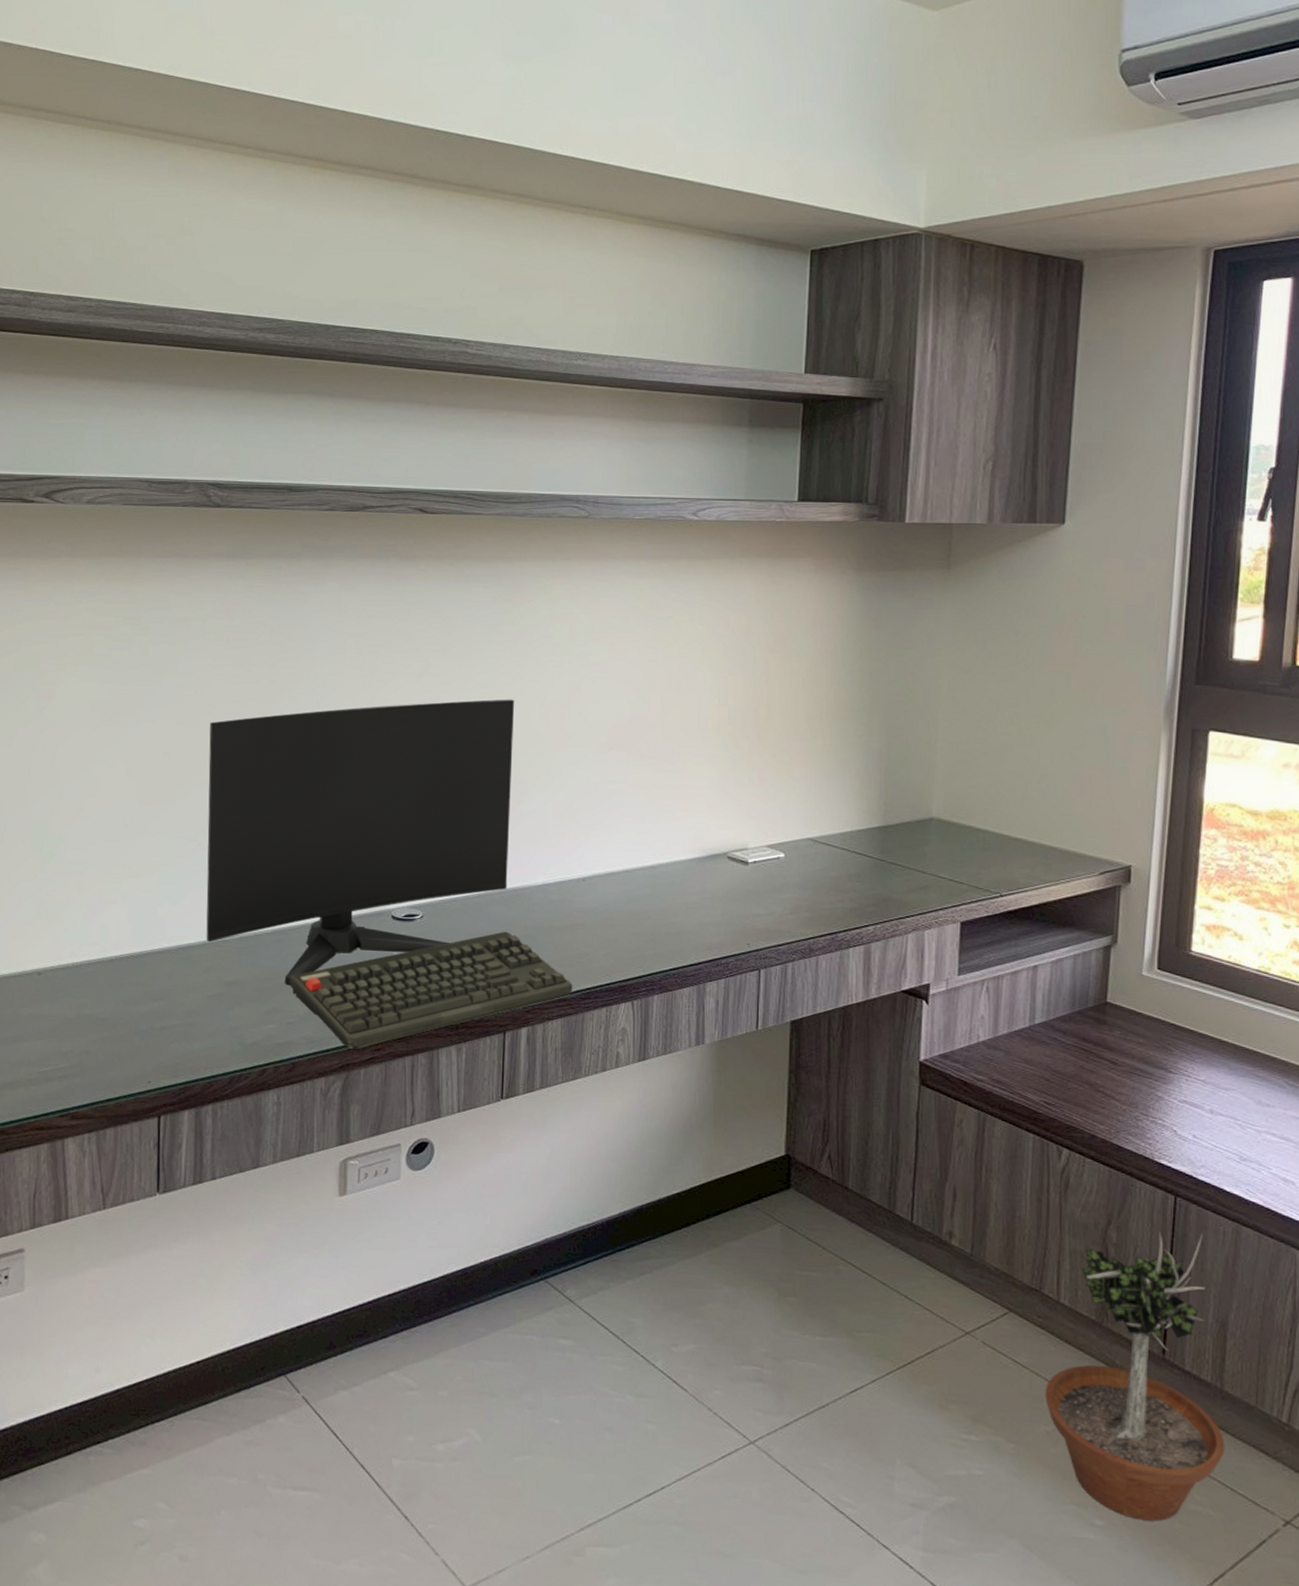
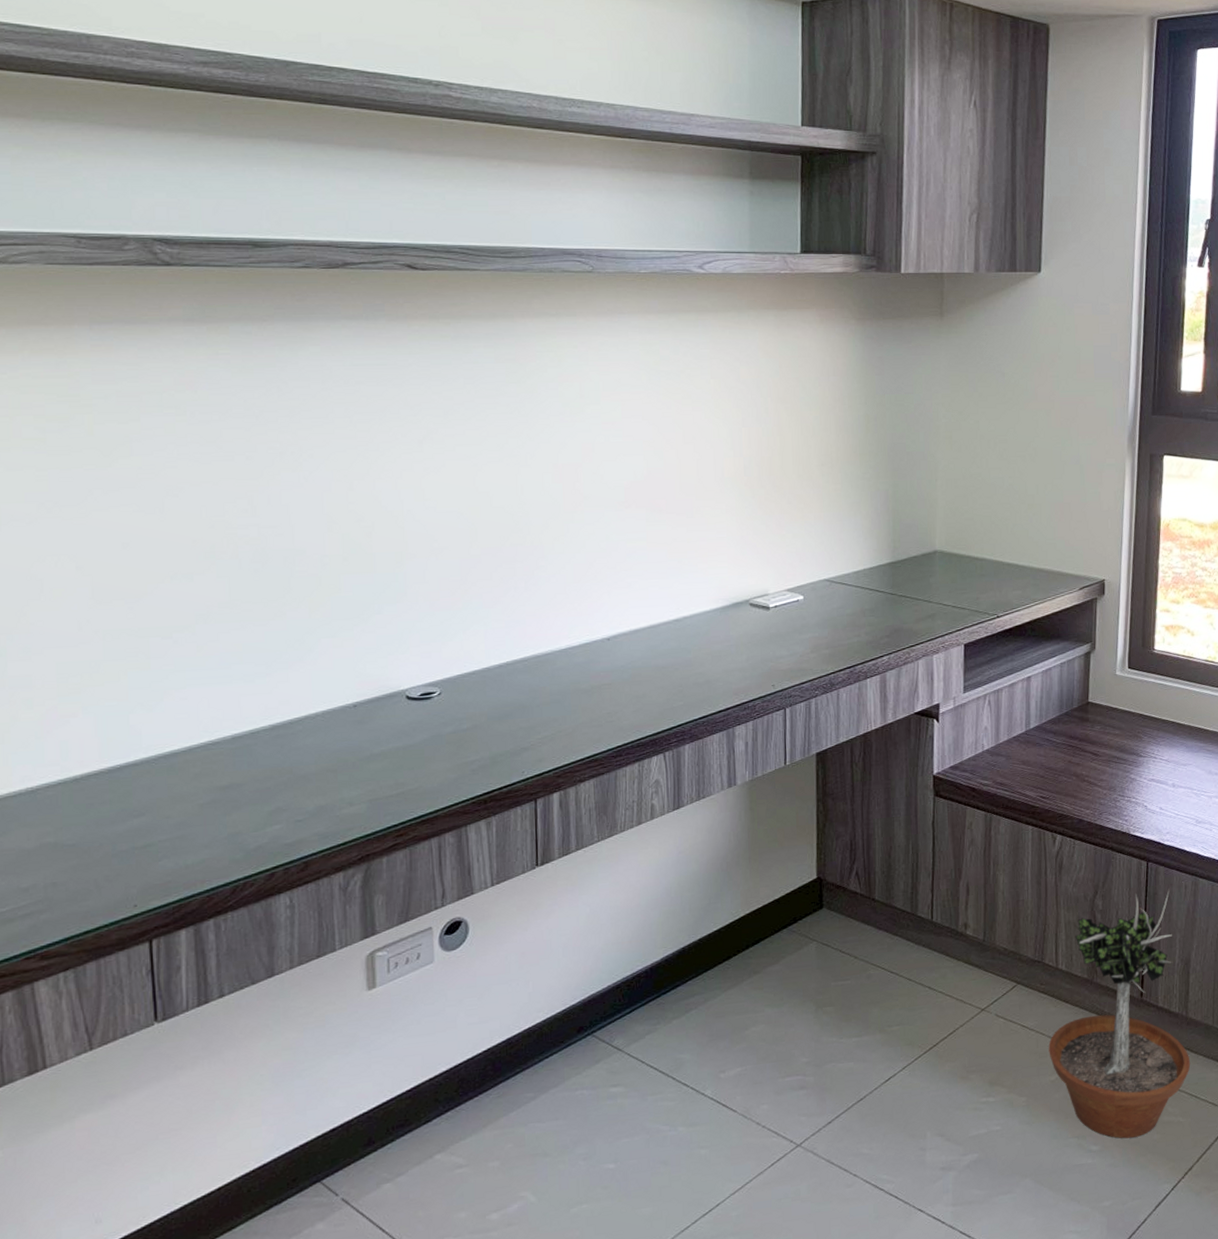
computer monitor: present [206,699,515,984] -> none [178,462,530,781]
computer keyboard: present [289,931,573,1049] -> none [294,699,604,839]

